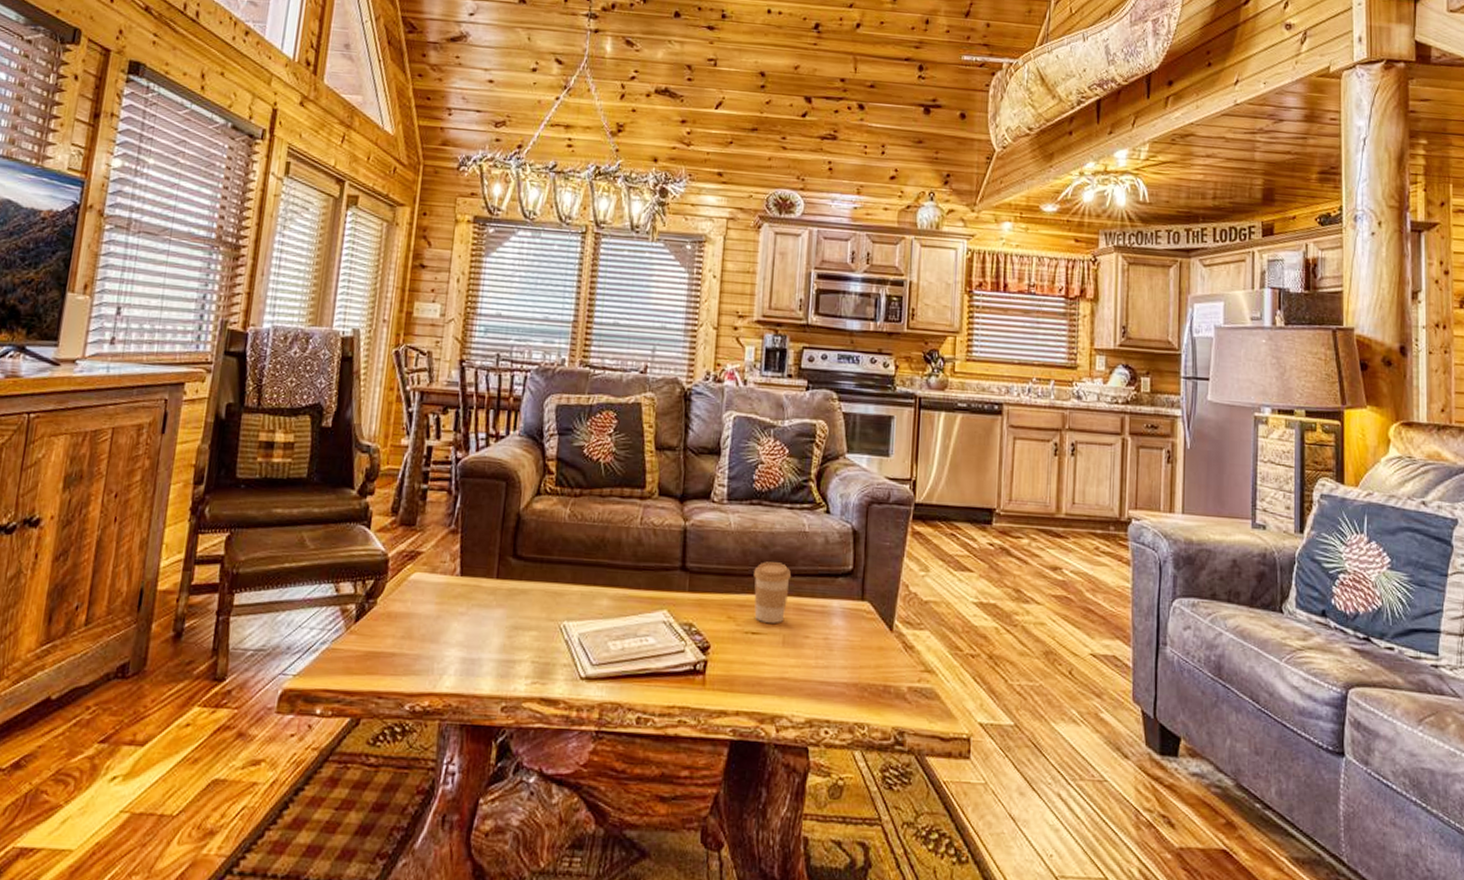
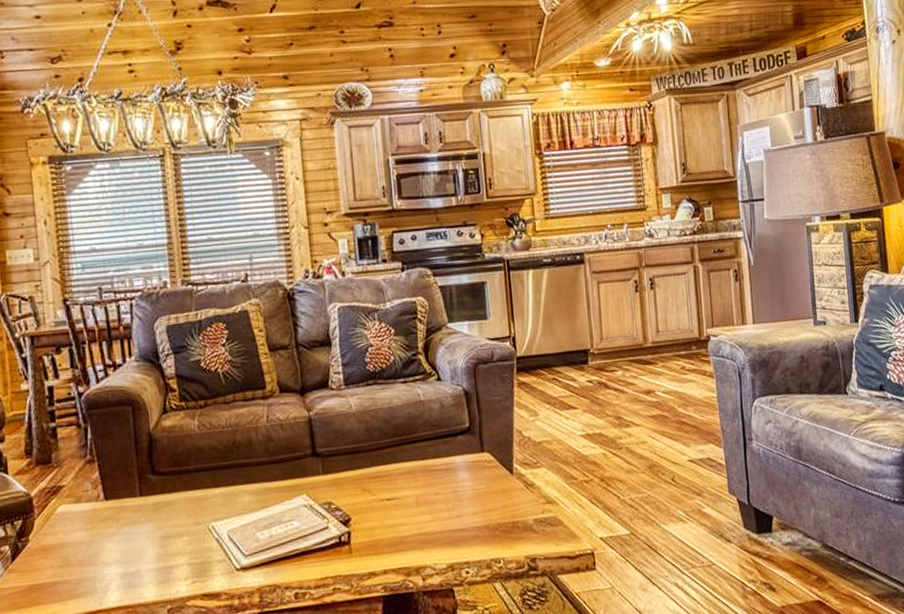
coffee cup: present [754,562,792,624] -> none [380,432,415,489]

